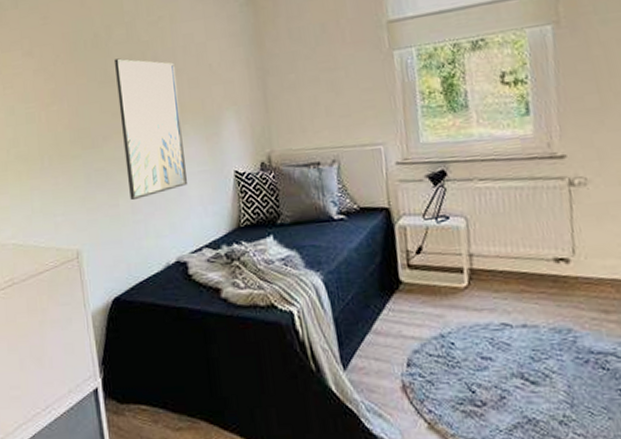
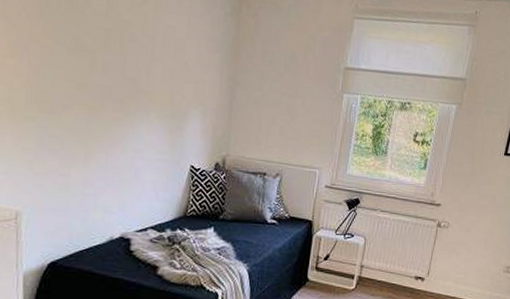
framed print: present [113,58,188,201] -> none [83,29,151,174]

